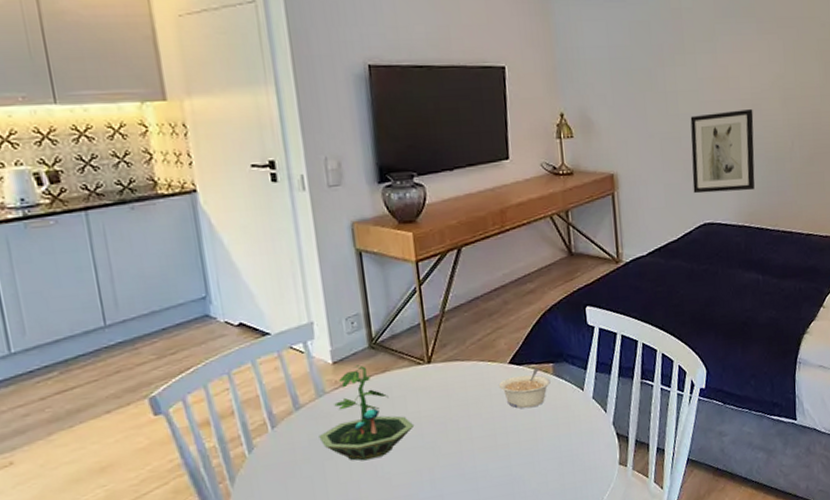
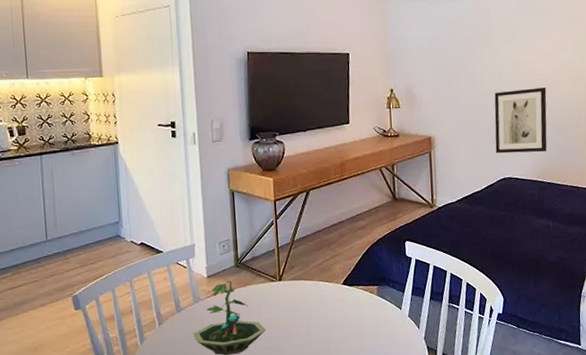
legume: present [498,368,551,409] -> none [333,289,375,322]

